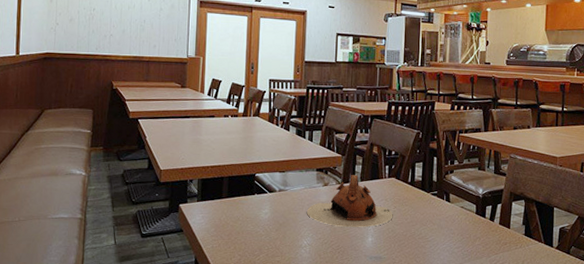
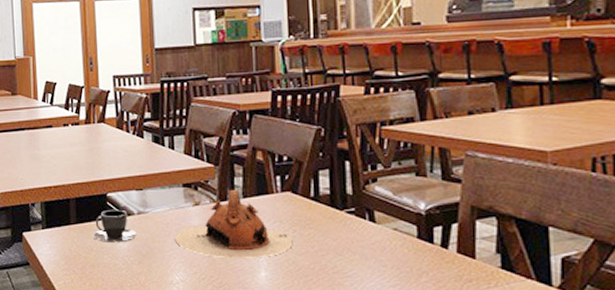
teacup: none [241,187,277,214] -> present [93,209,137,243]

